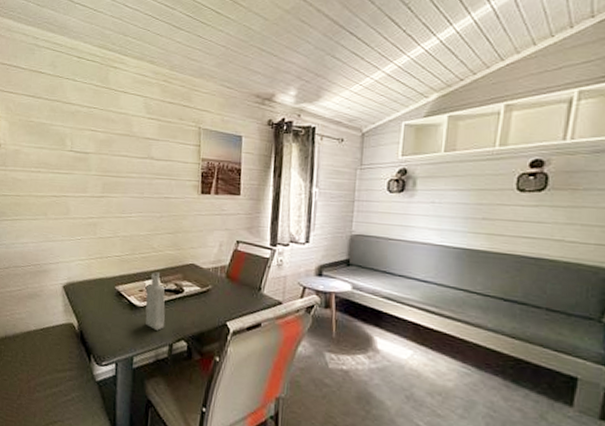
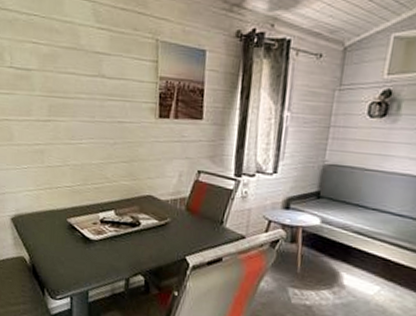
bottle: present [145,272,165,331] -> none [99,204,121,265]

